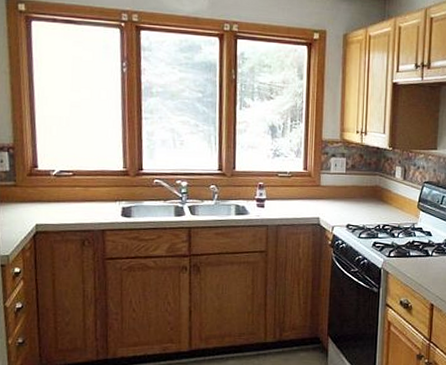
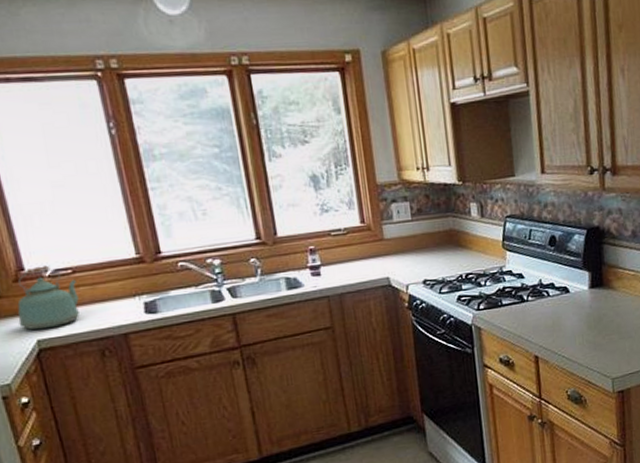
kettle: none [25,166,74,217] -> present [17,265,80,331]

